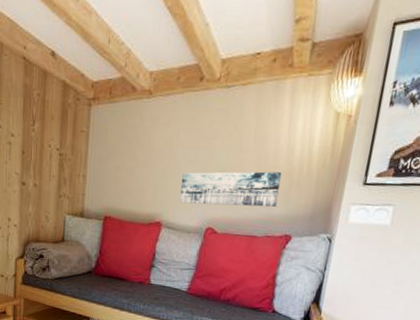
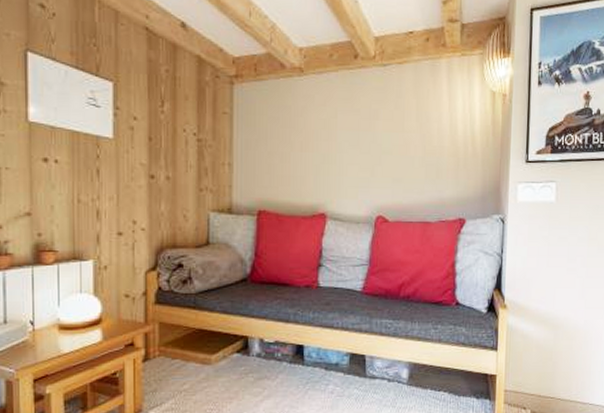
wall art: present [180,171,282,208] -> none [344,152,448,191]

